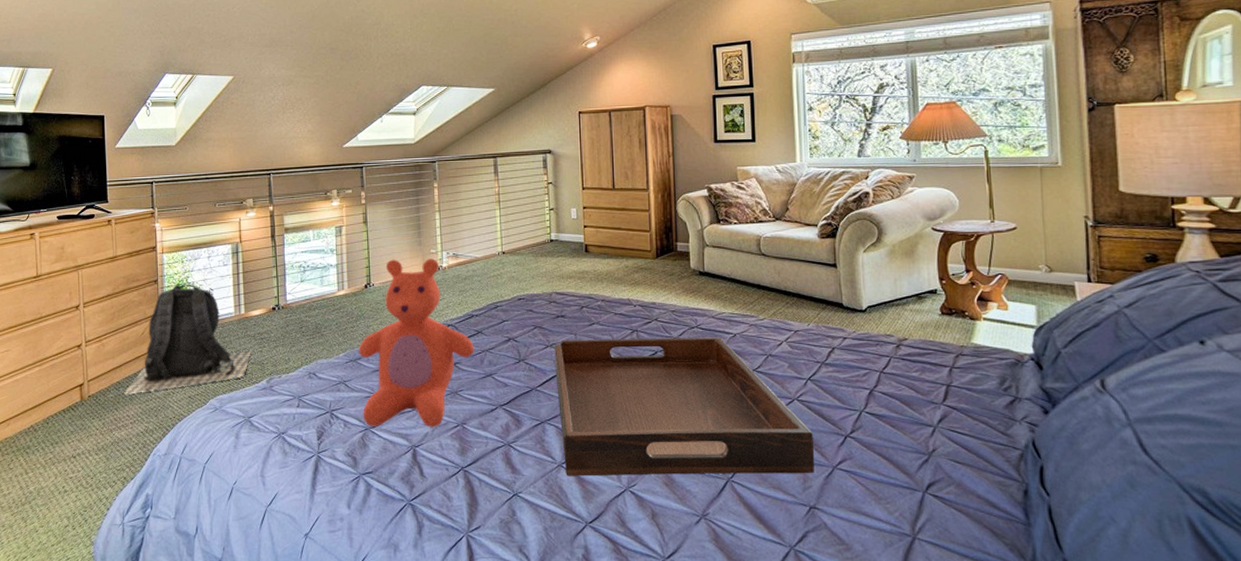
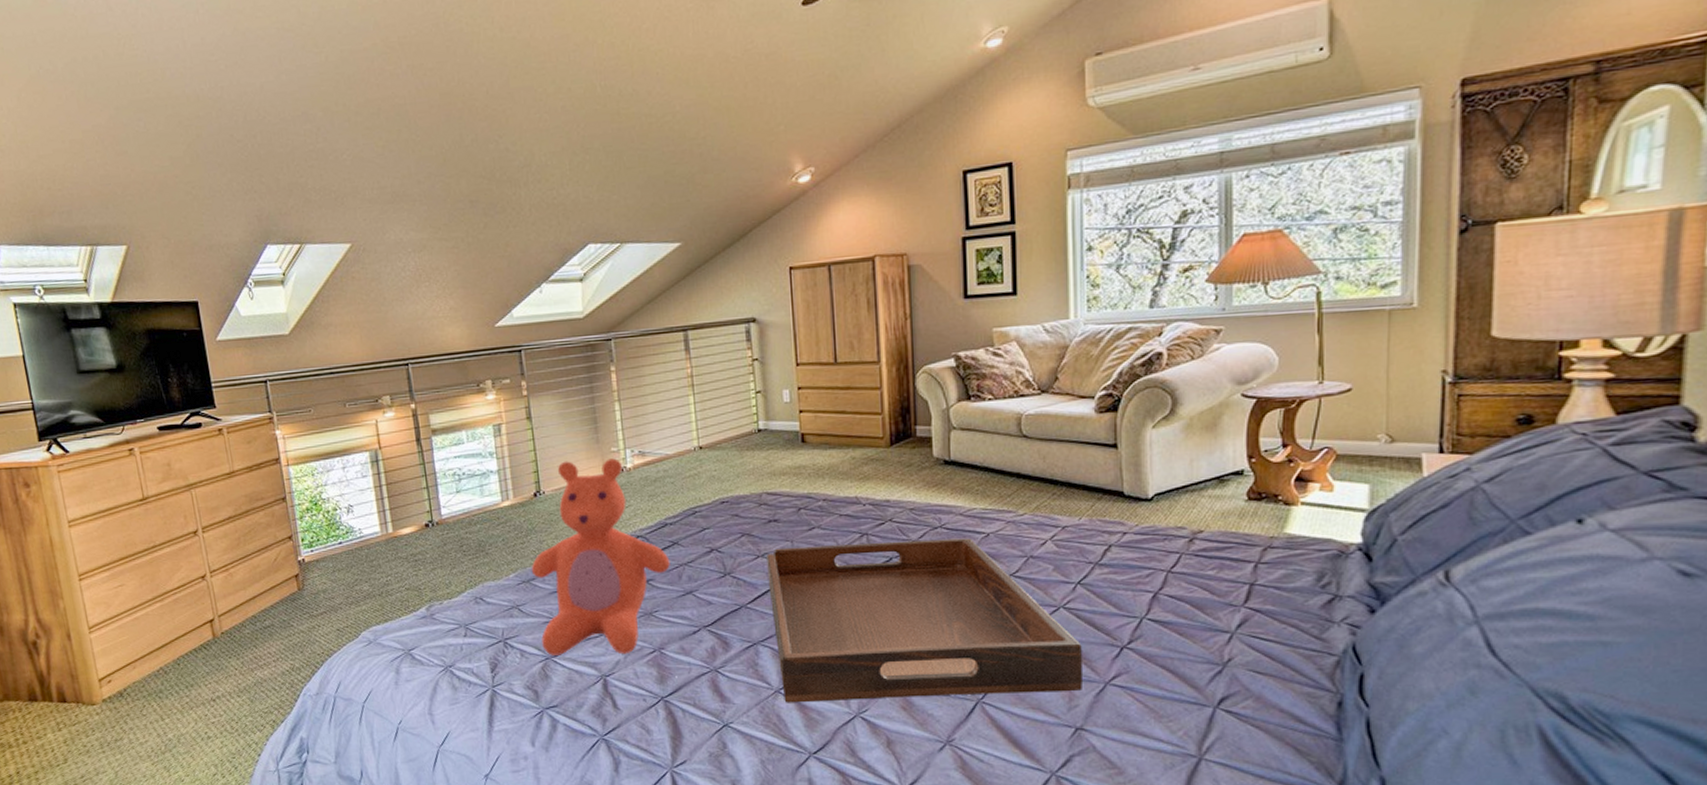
backpack: present [123,284,251,394] -> none [261,500,405,630]

